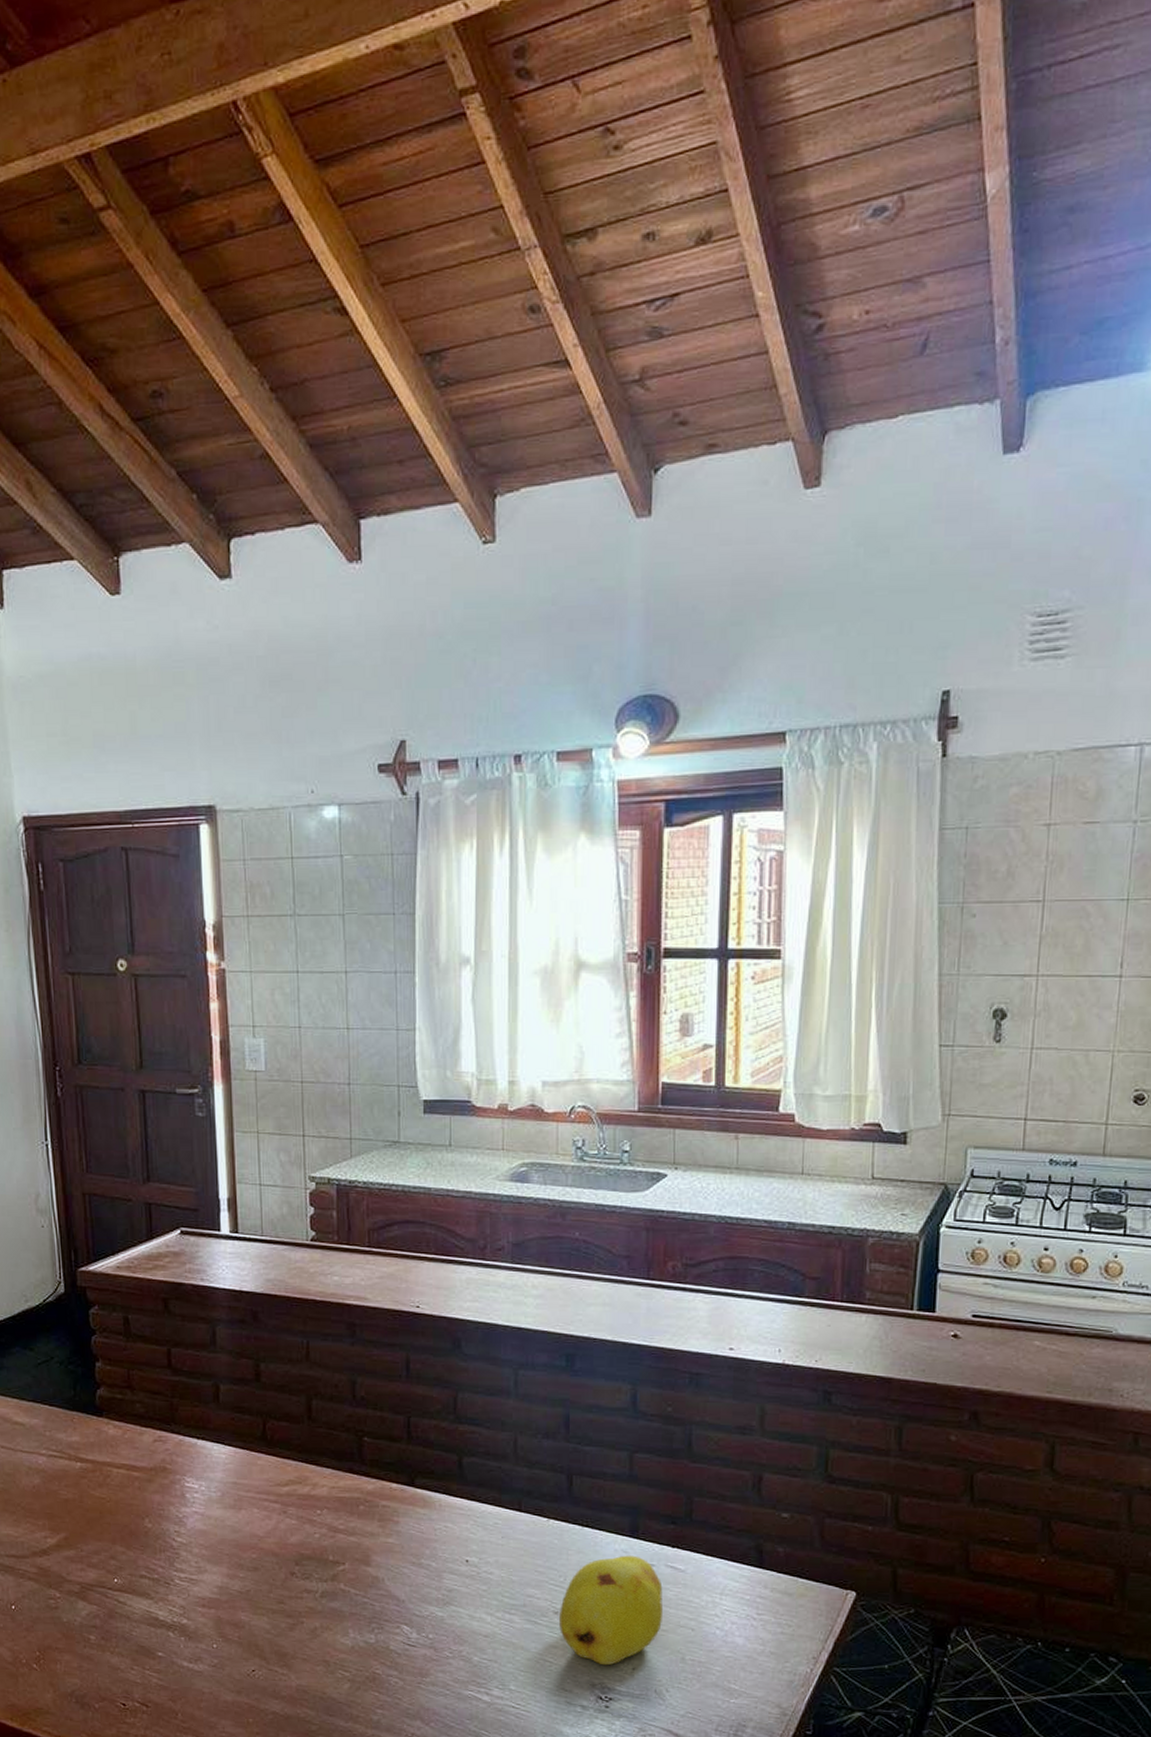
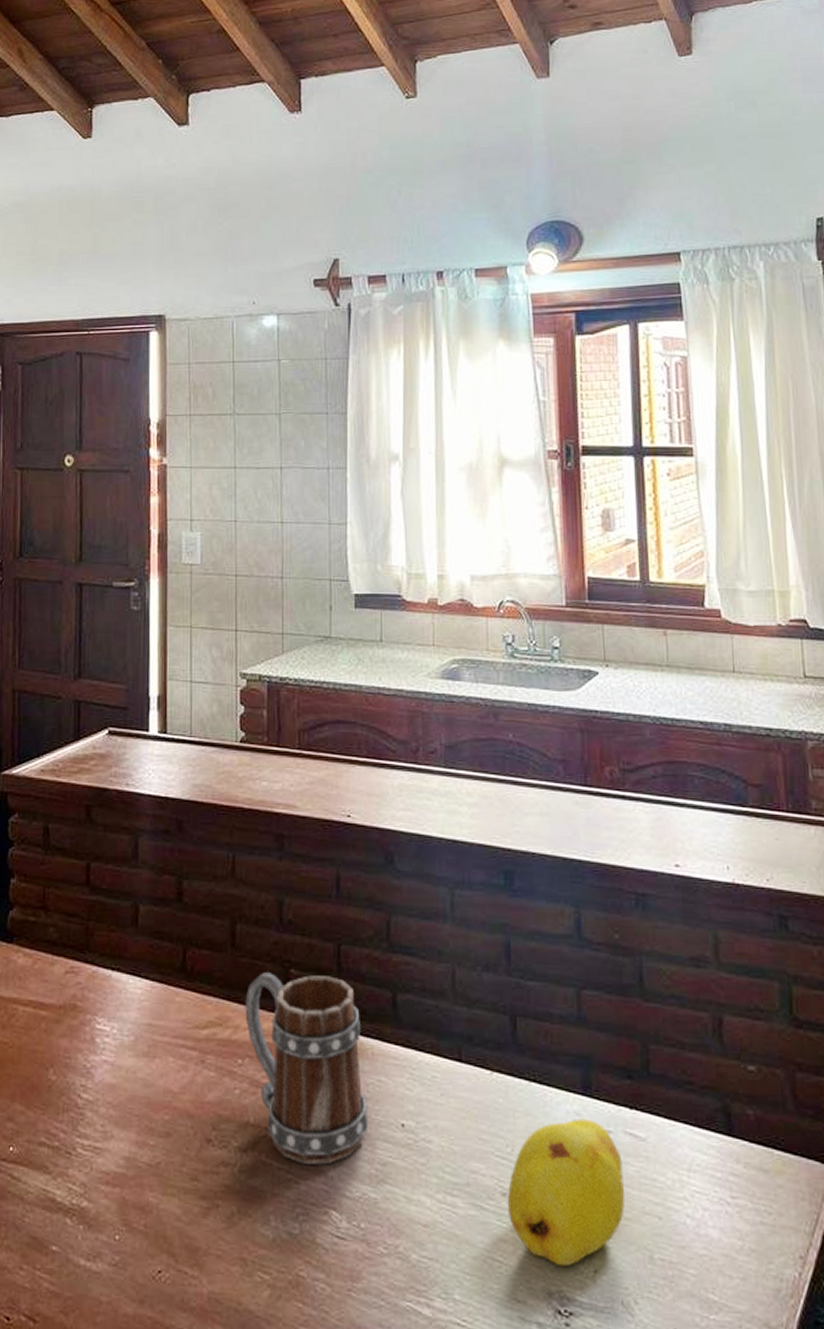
mug: none [322,1440,436,1591] -> present [245,972,369,1165]

